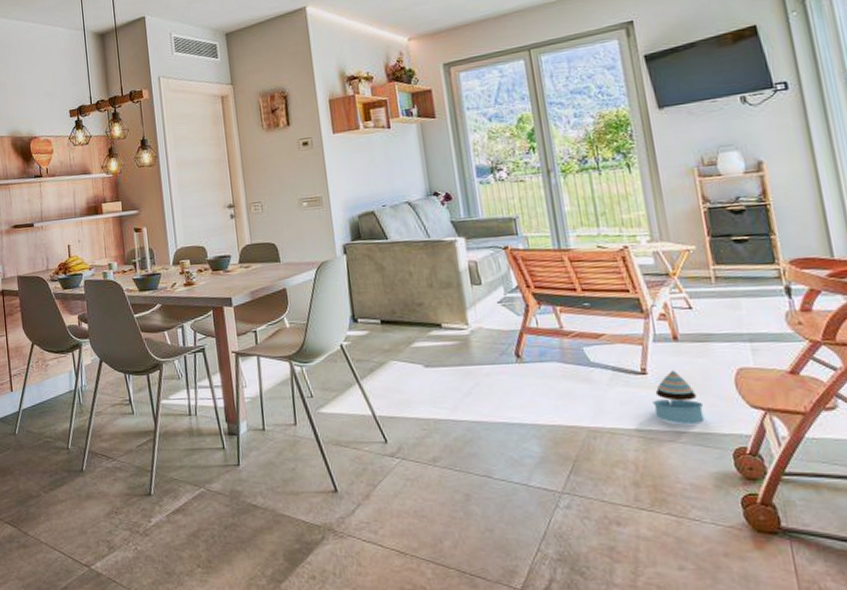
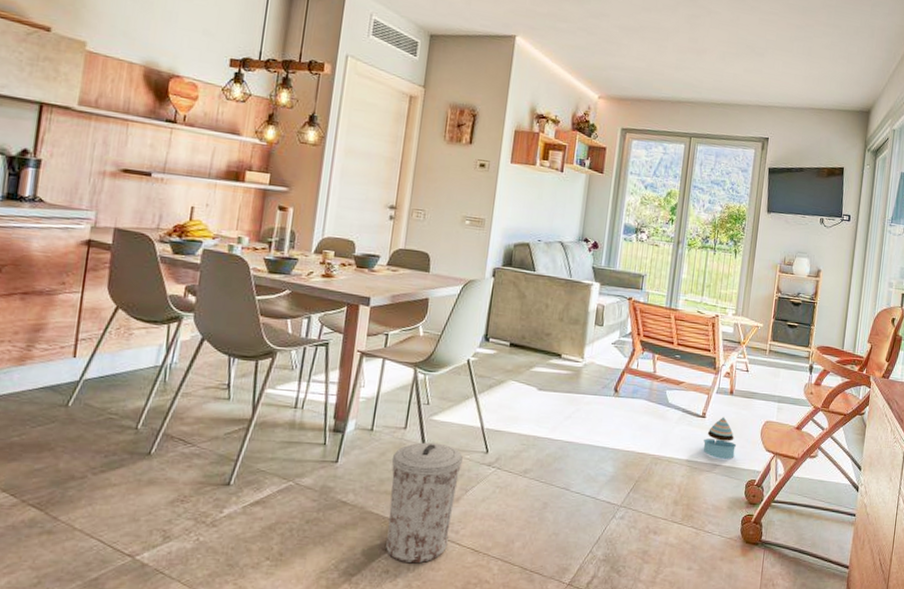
trash can: none [289,437,369,568] -> present [386,442,463,564]

